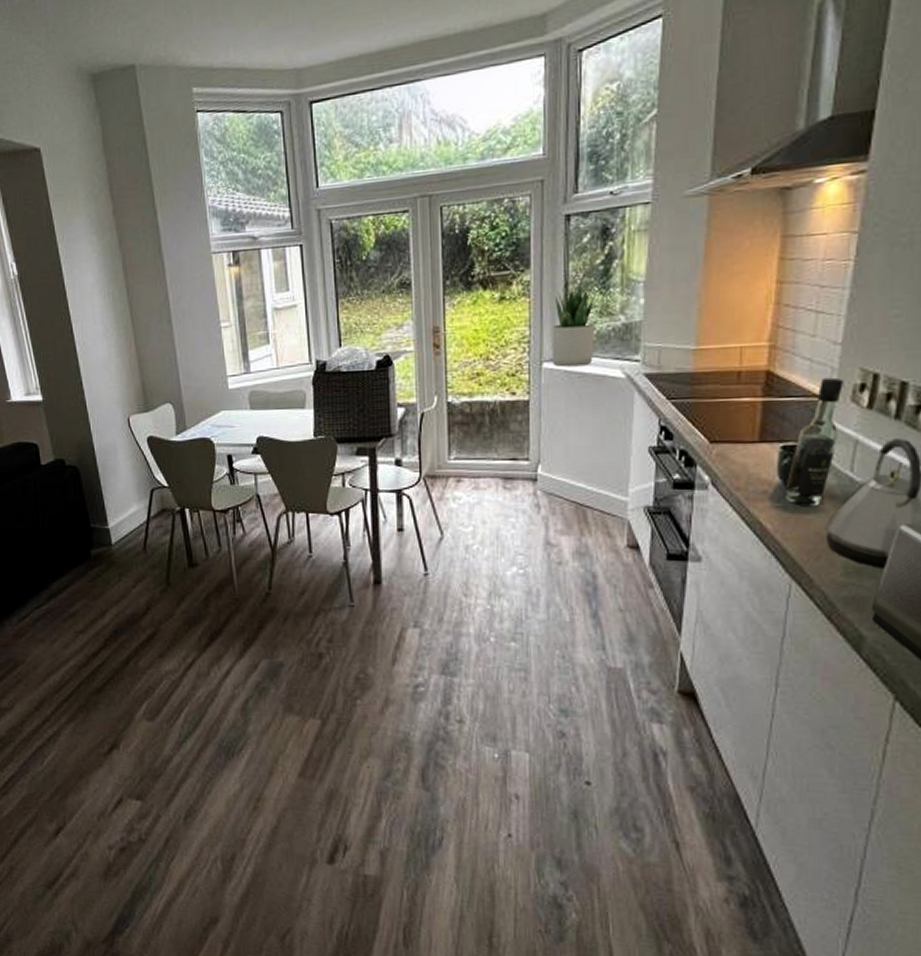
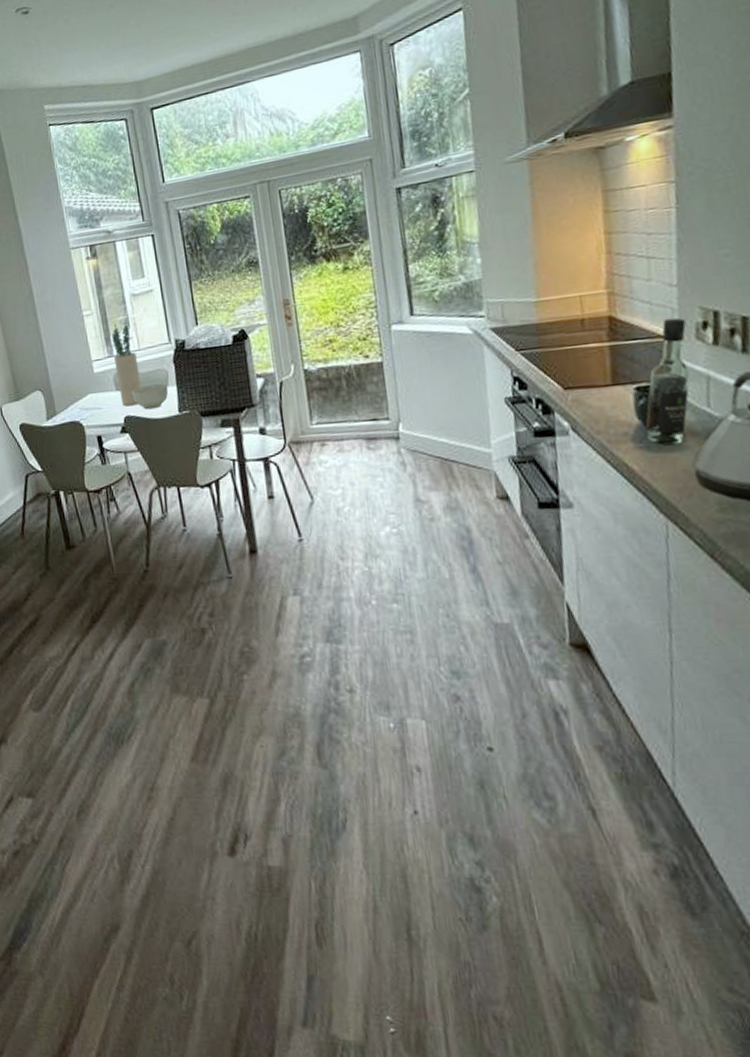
vase: none [250,334,277,427] -> present [111,319,141,407]
bowl: none [267,406,305,432] -> present [132,384,169,410]
planter: present [551,285,596,367] -> none [395,250,440,328]

